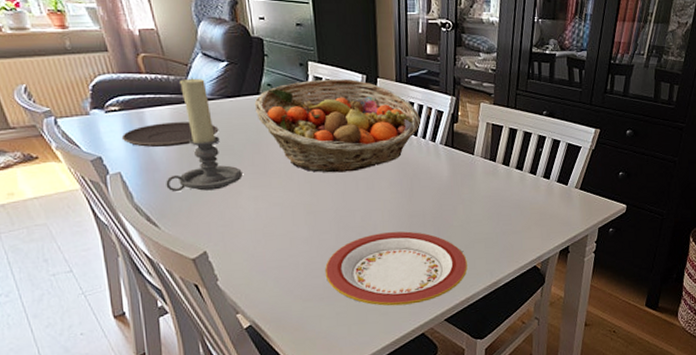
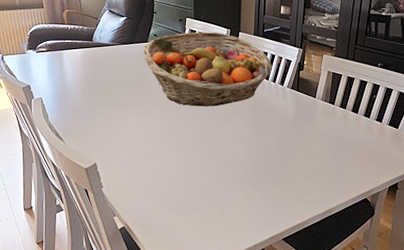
plate: present [121,122,219,147] -> none [45,62,115,79]
candle holder: present [166,78,243,191] -> none [72,29,129,115]
plate: present [324,231,467,306] -> none [185,159,305,222]

